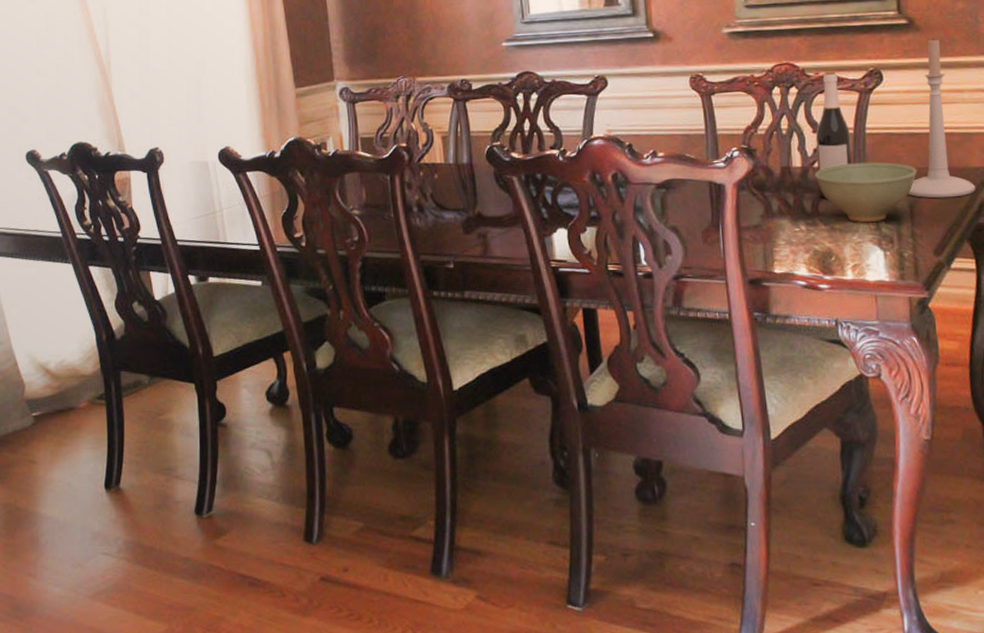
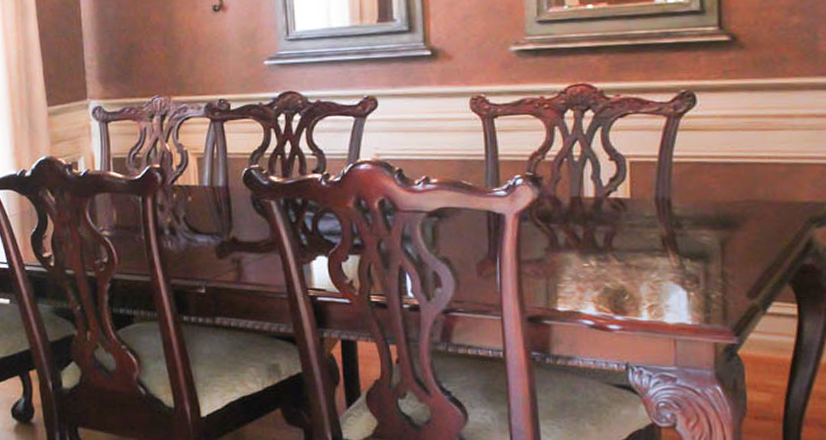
wine bottle: present [815,71,853,199] -> none [612,93,655,233]
bowl: present [815,162,917,223] -> none [610,193,732,260]
candlestick: present [908,38,976,199] -> none [720,56,802,235]

